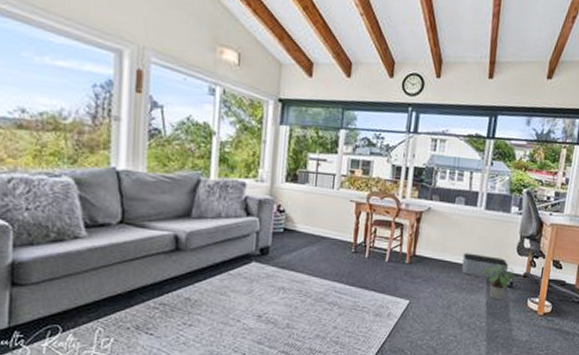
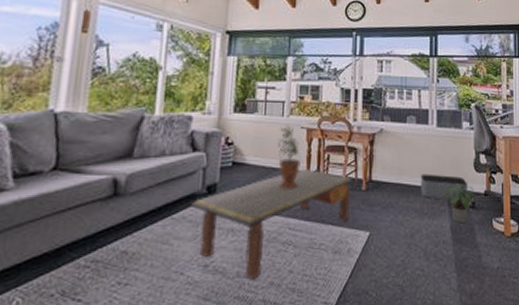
coffee table: none [244,238,398,331] -> present [189,168,353,280]
potted plant: none [327,197,348,257] -> present [277,125,301,189]

